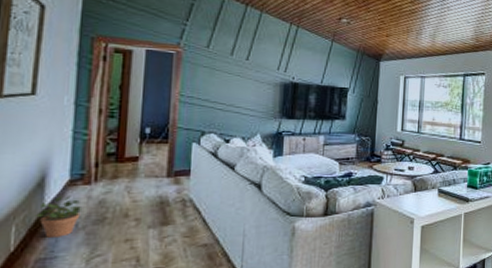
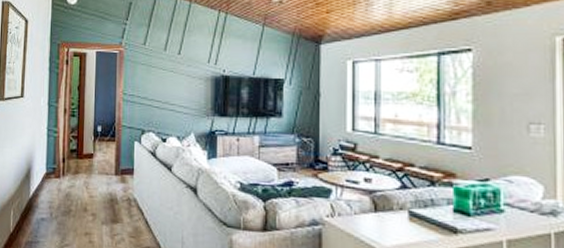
potted plant: present [34,195,83,237] -> none [24,186,55,224]

